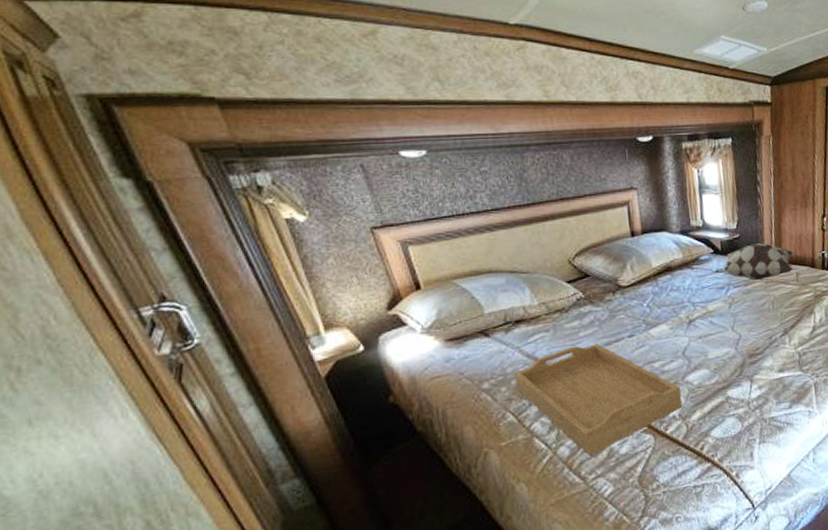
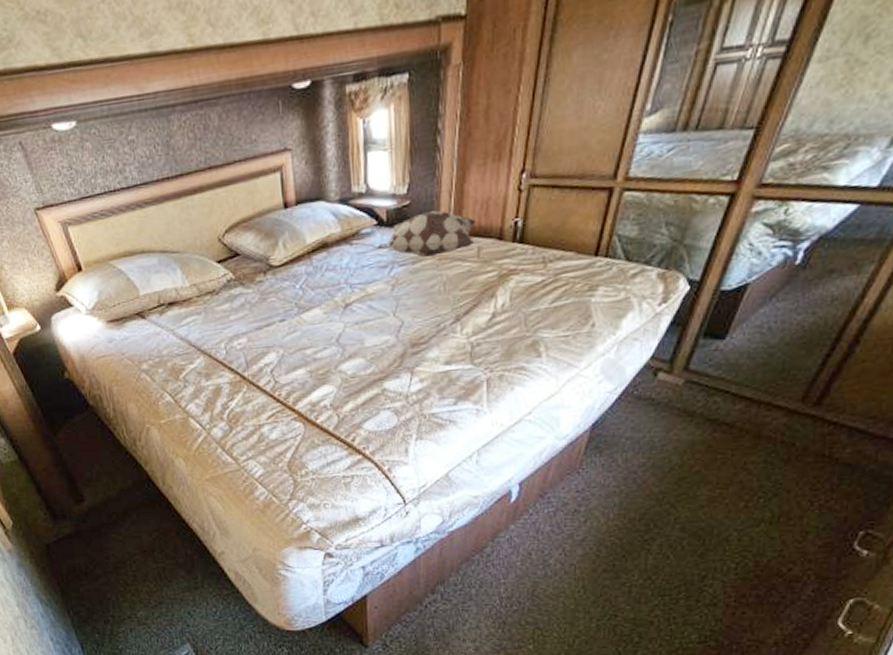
serving tray: present [514,343,683,457] -> none [169,328,335,439]

